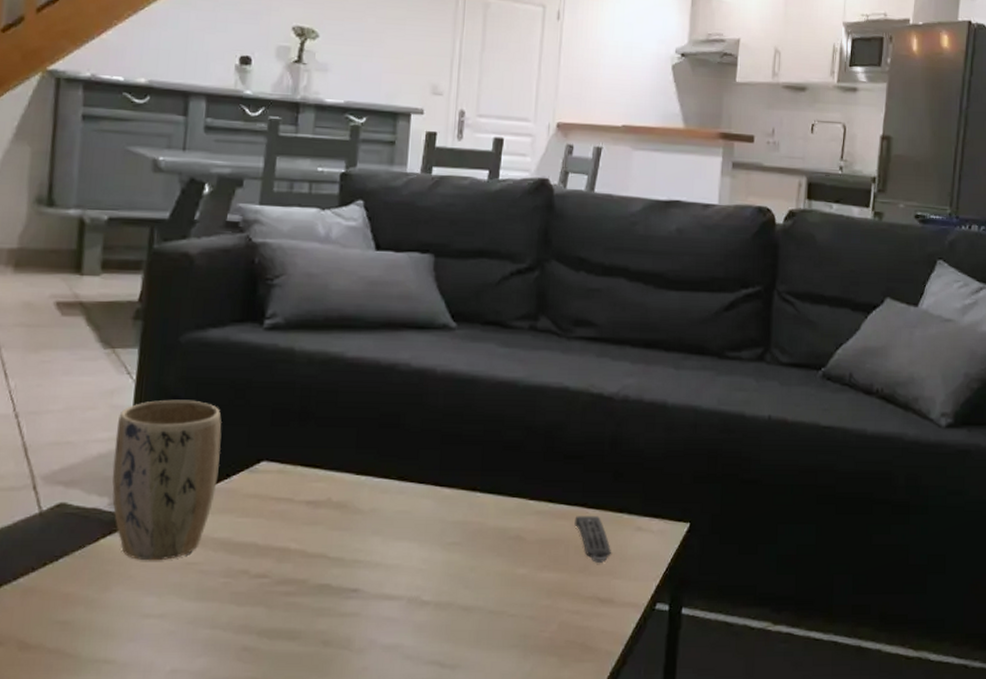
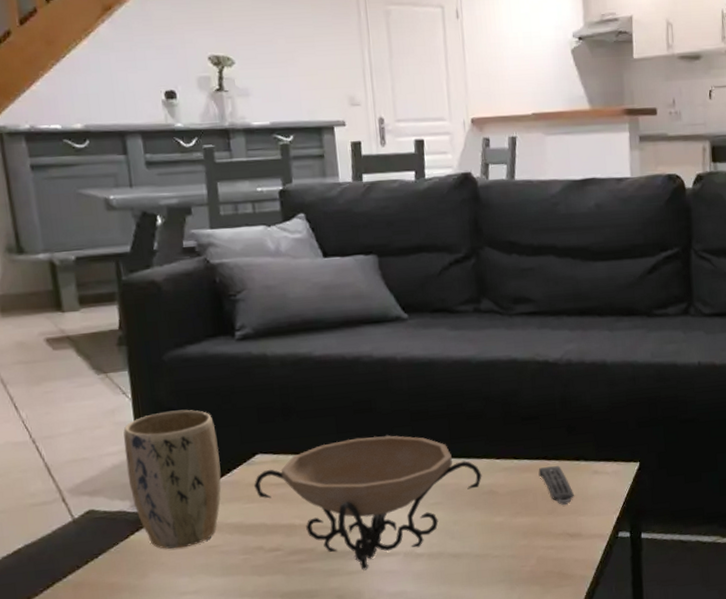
decorative bowl: none [252,456,511,613] -> present [254,434,482,570]

